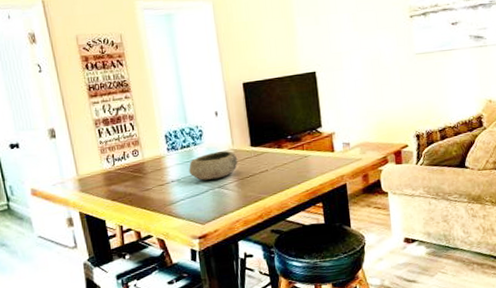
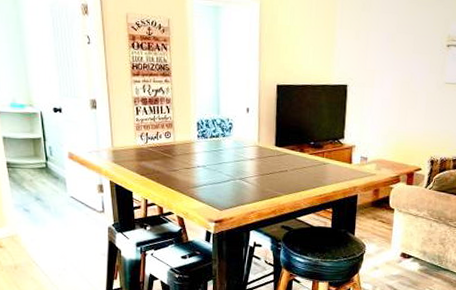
bowl: present [189,150,238,180] -> none [215,145,261,171]

